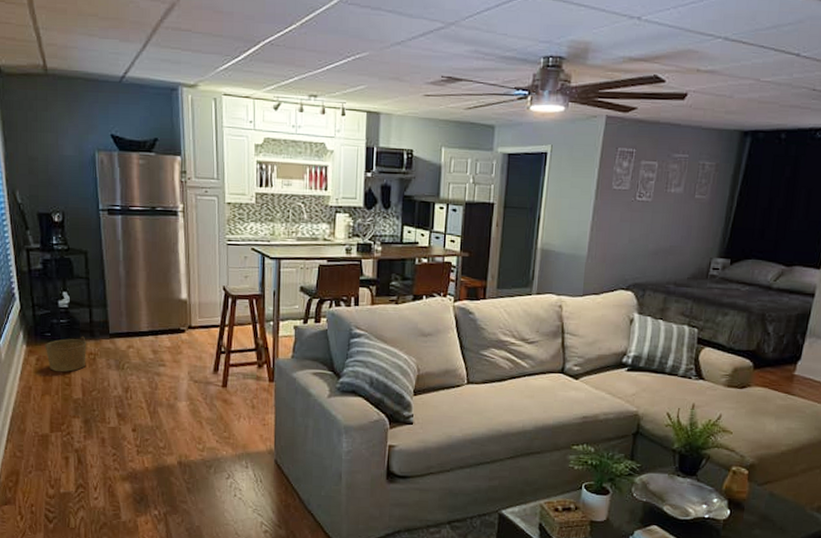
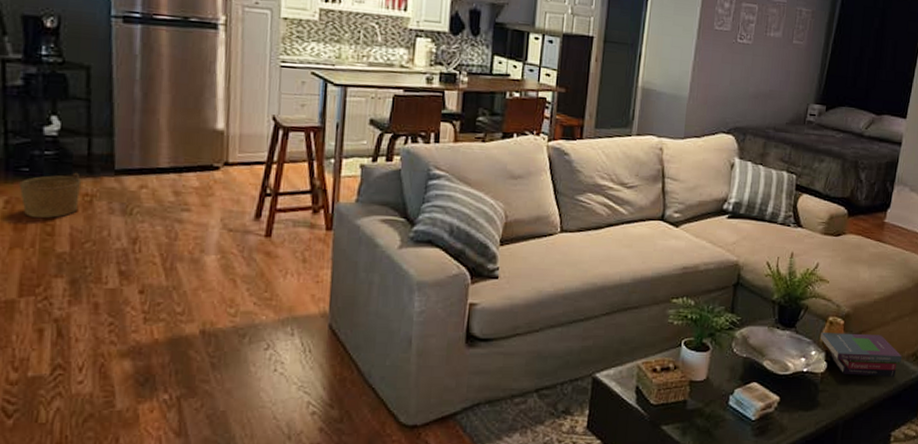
books: none [723,481,812,527] -> present [820,332,903,377]

